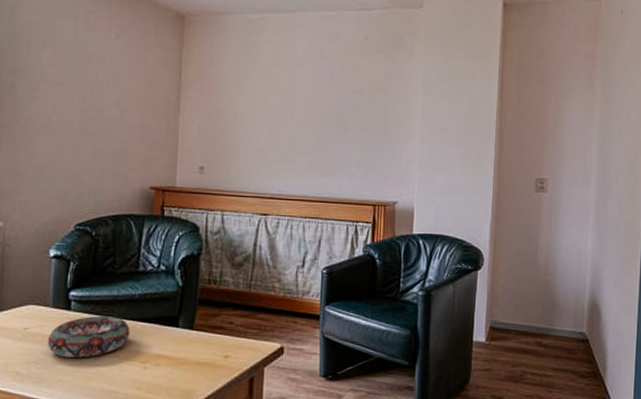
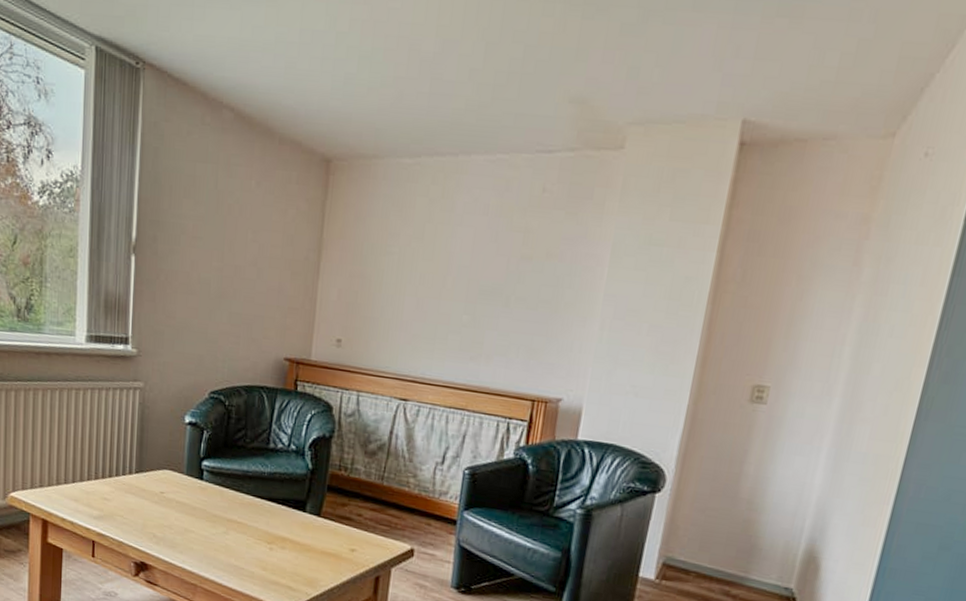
decorative bowl: present [47,315,130,357] -> none [180,488,259,530]

